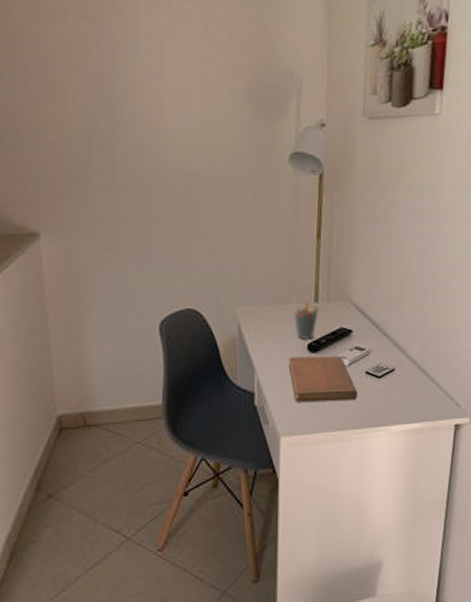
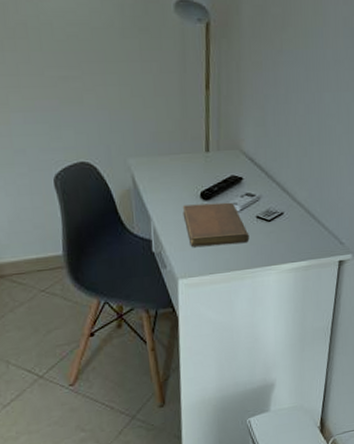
pen holder: present [294,302,318,339] -> none [186,152,210,188]

